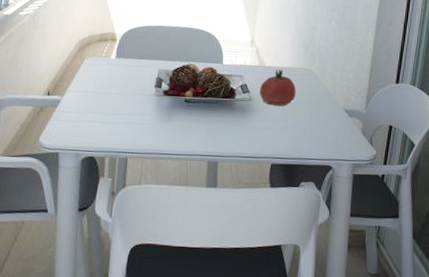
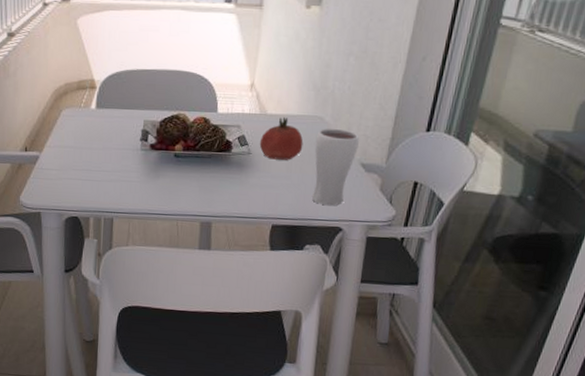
drinking glass: none [304,79,342,147] -> present [311,128,359,206]

